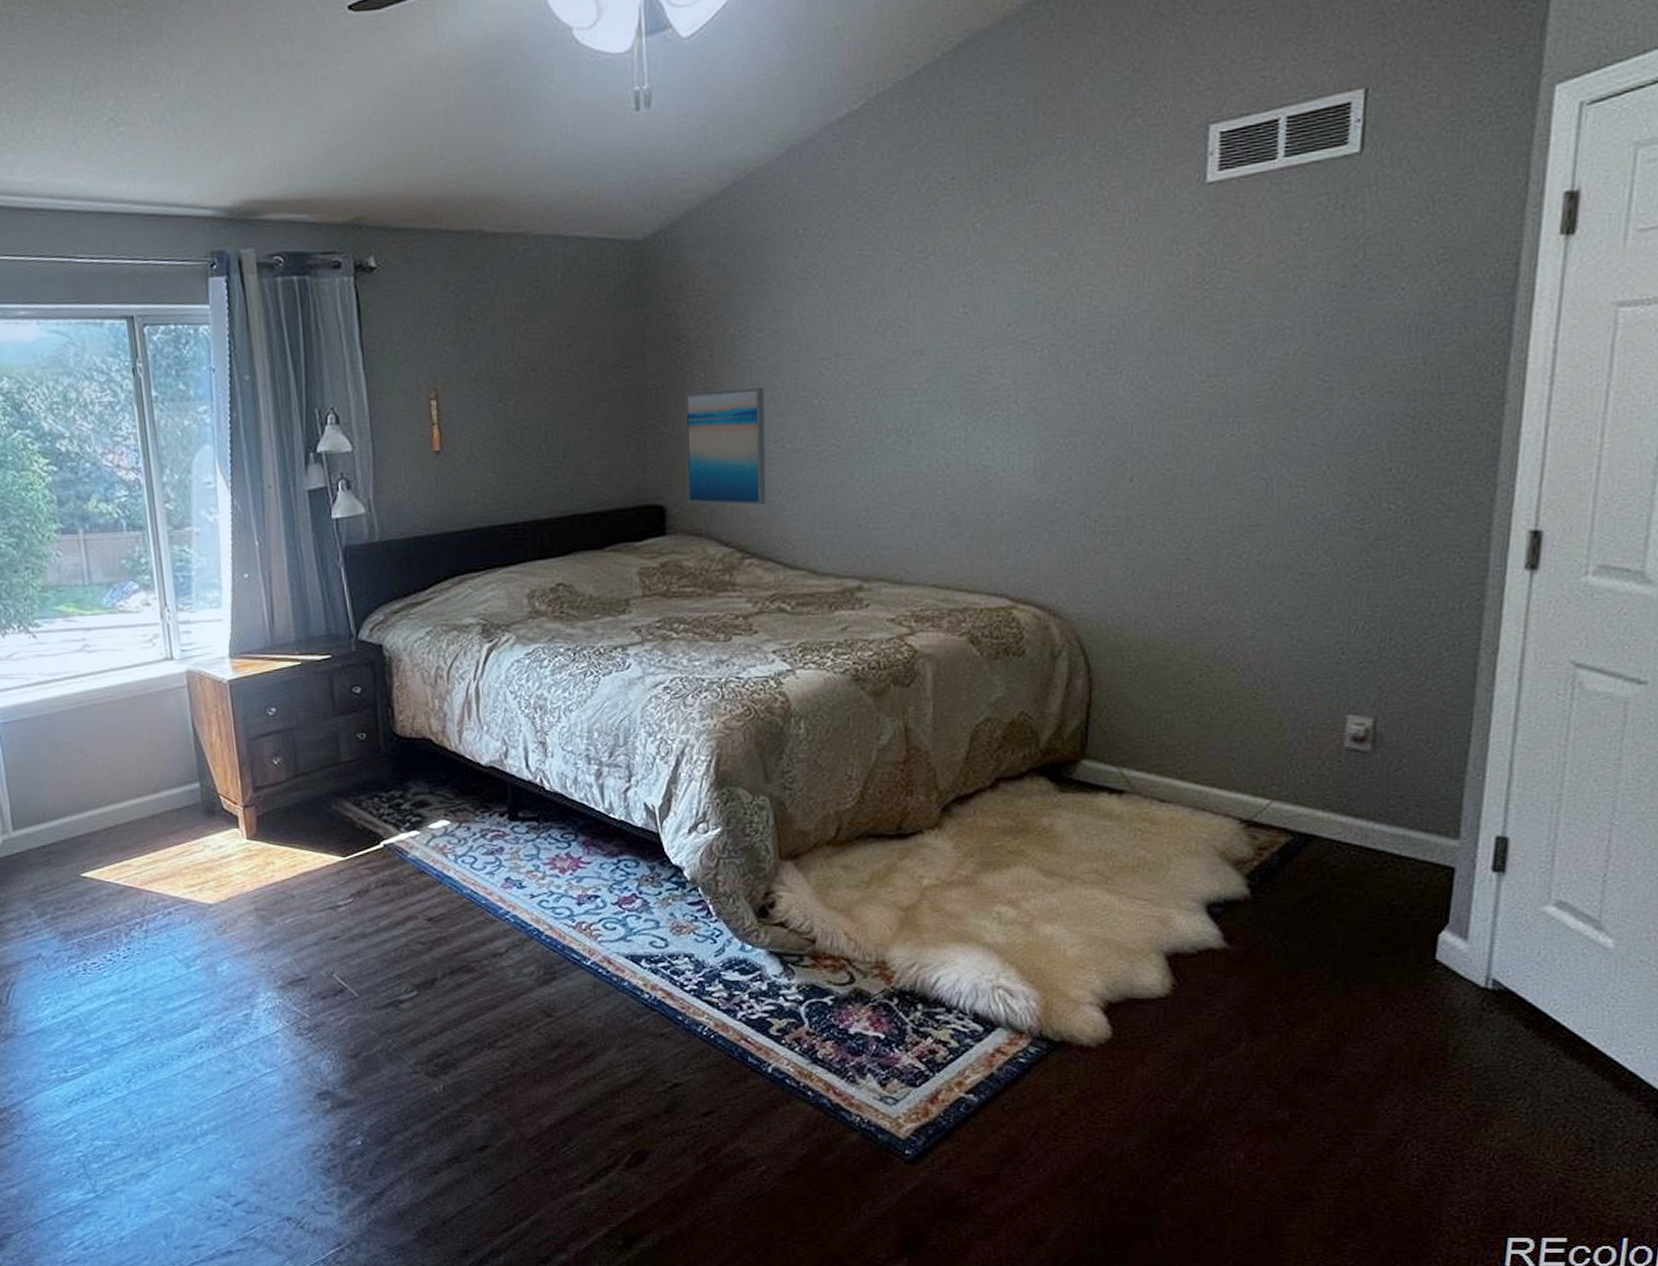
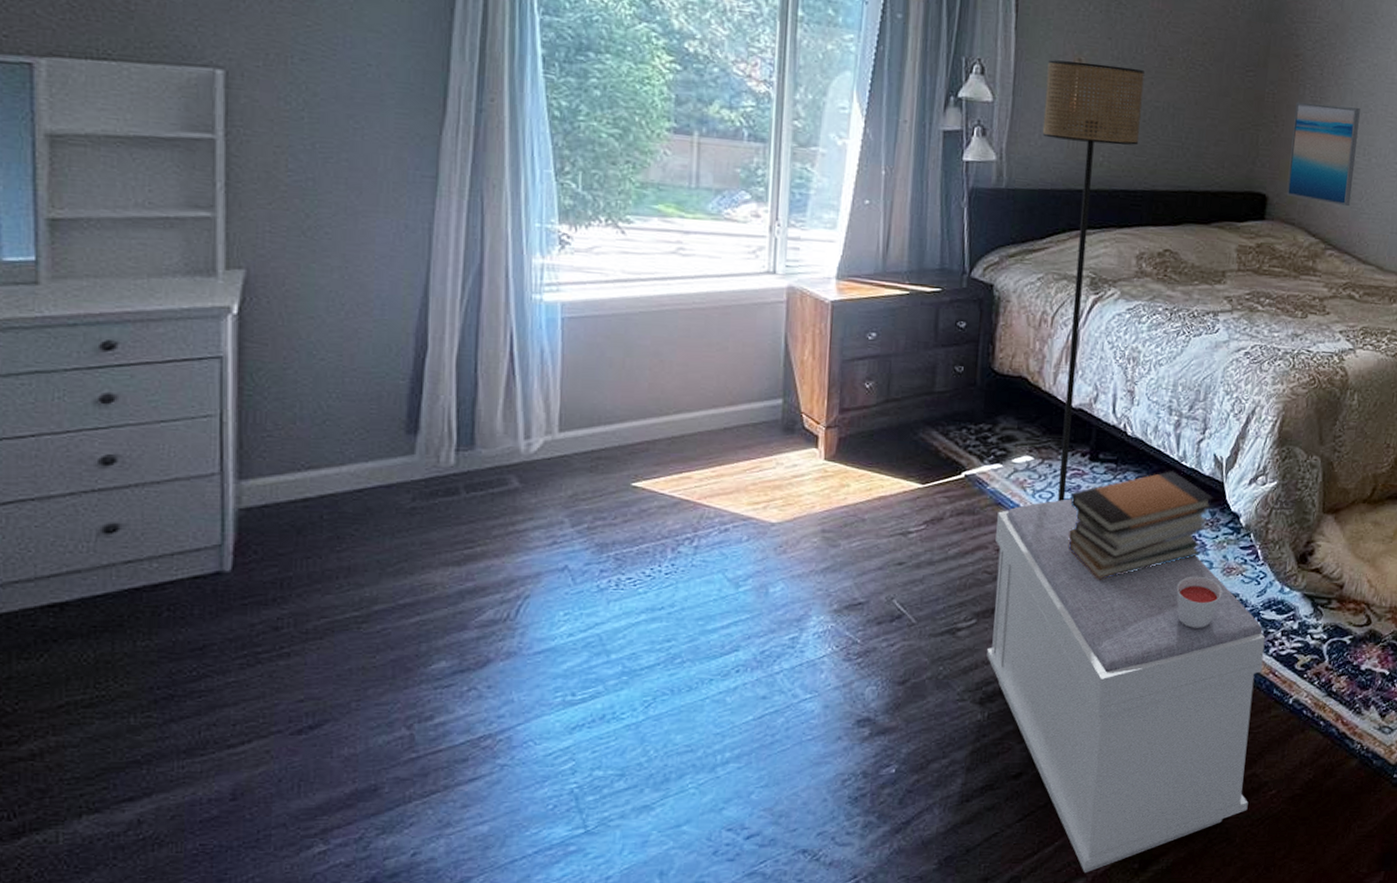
floor lamp: none [403,388,512,865] -> present [1042,59,1145,501]
bench: none [422,862,736,1249] -> present [987,498,1266,874]
book stack: none [495,825,651,946] -> present [1067,471,1214,580]
candle: none [622,936,675,993] -> present [1176,576,1223,628]

